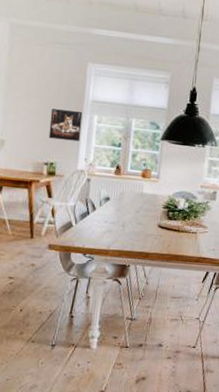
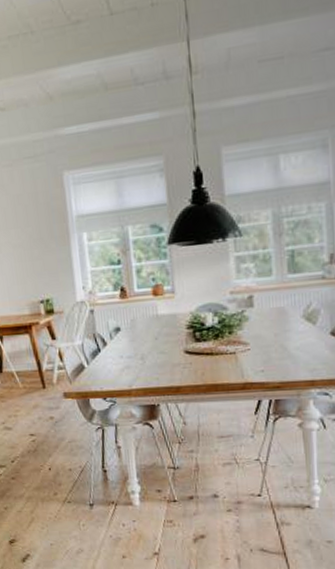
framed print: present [48,109,83,142] -> none [34,233,73,272]

